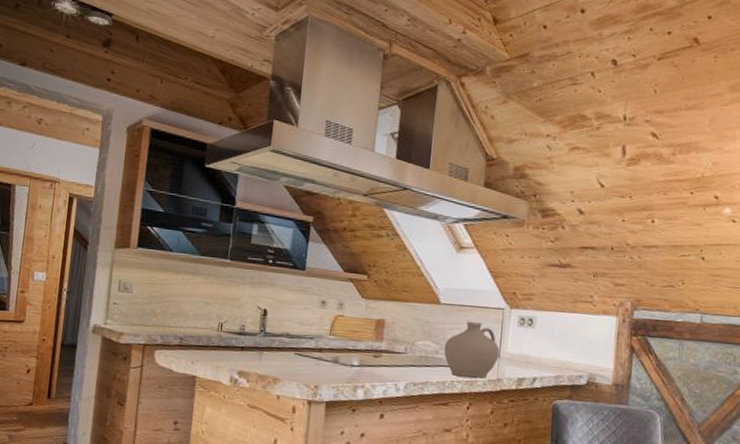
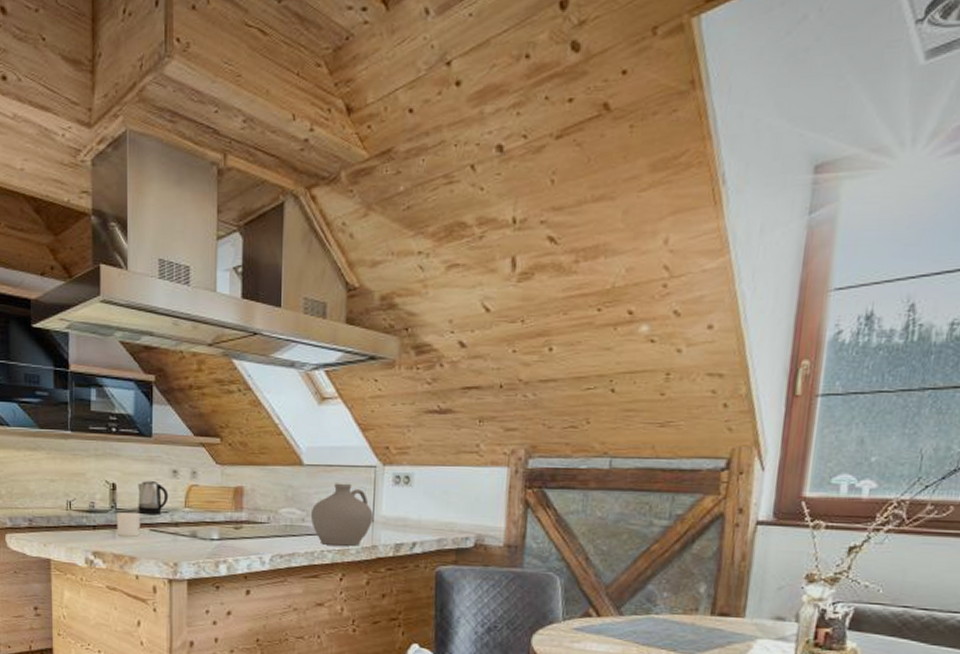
mug: none [263,336,288,360] -> present [117,512,140,538]
kettle: none [285,308,316,341] -> present [138,480,169,515]

